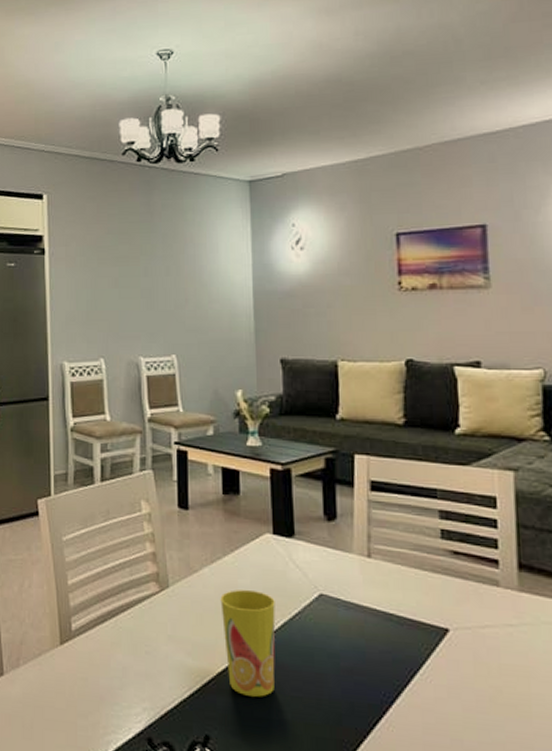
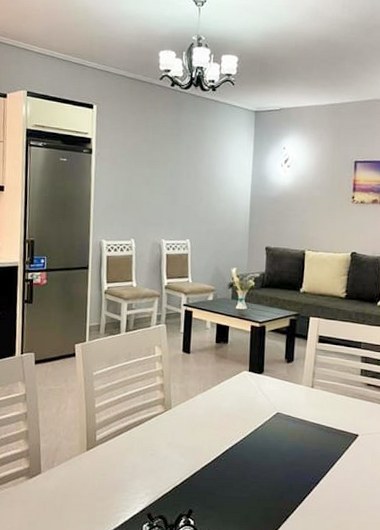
cup: present [220,589,276,697] -> none [207,409,246,483]

